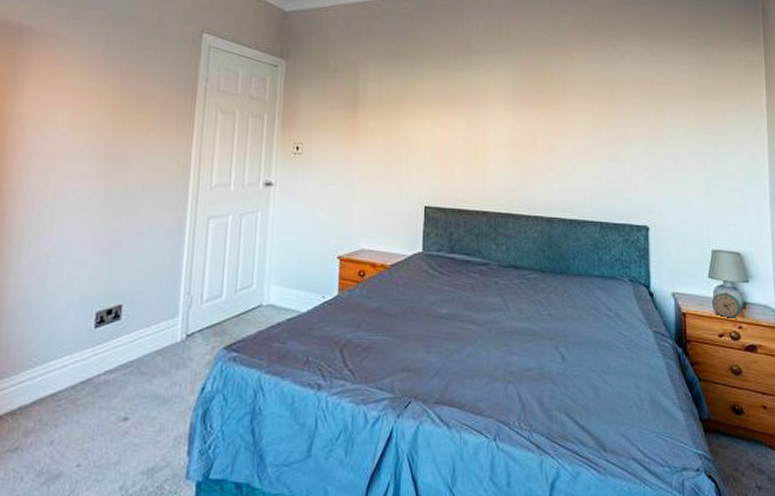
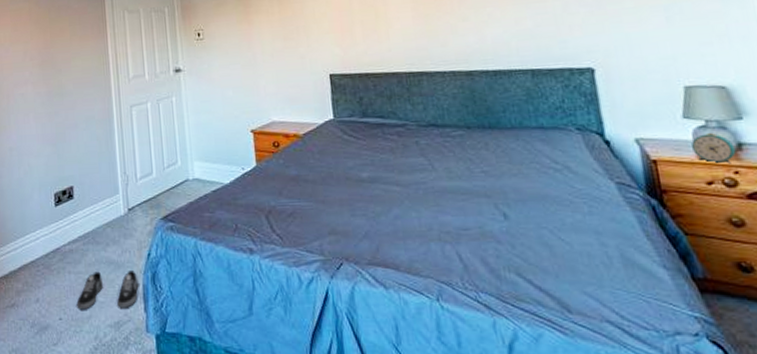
shoe: none [103,407,186,452] -> present [76,271,139,309]

